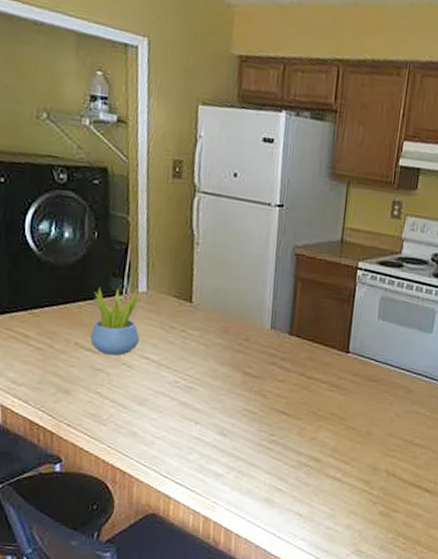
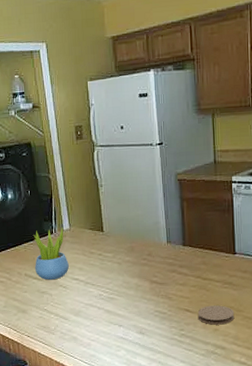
coaster: none [294,409,337,434] -> present [197,305,235,325]

